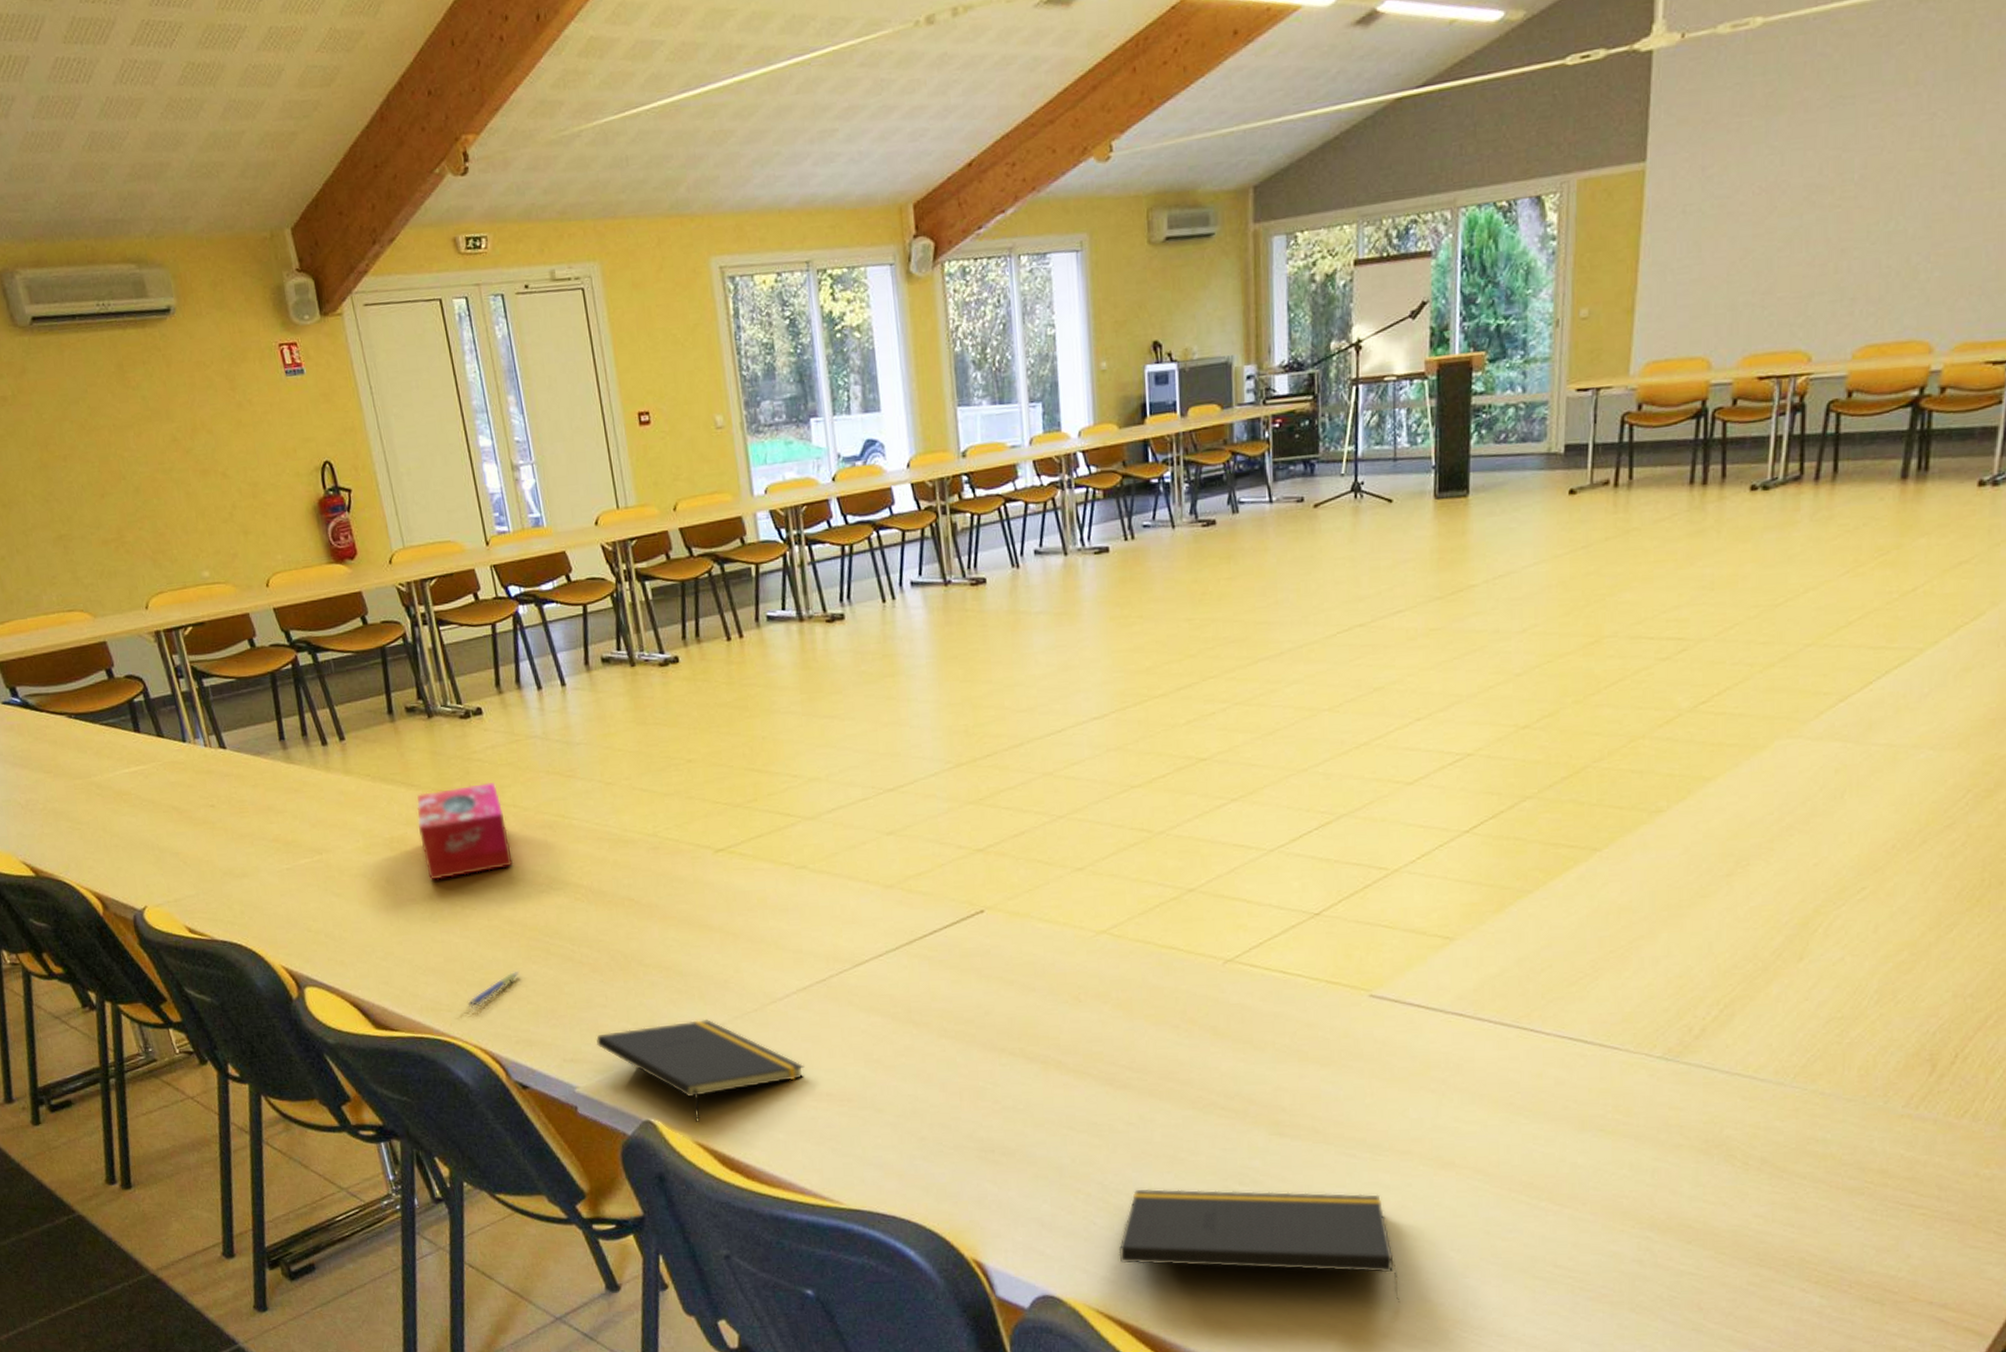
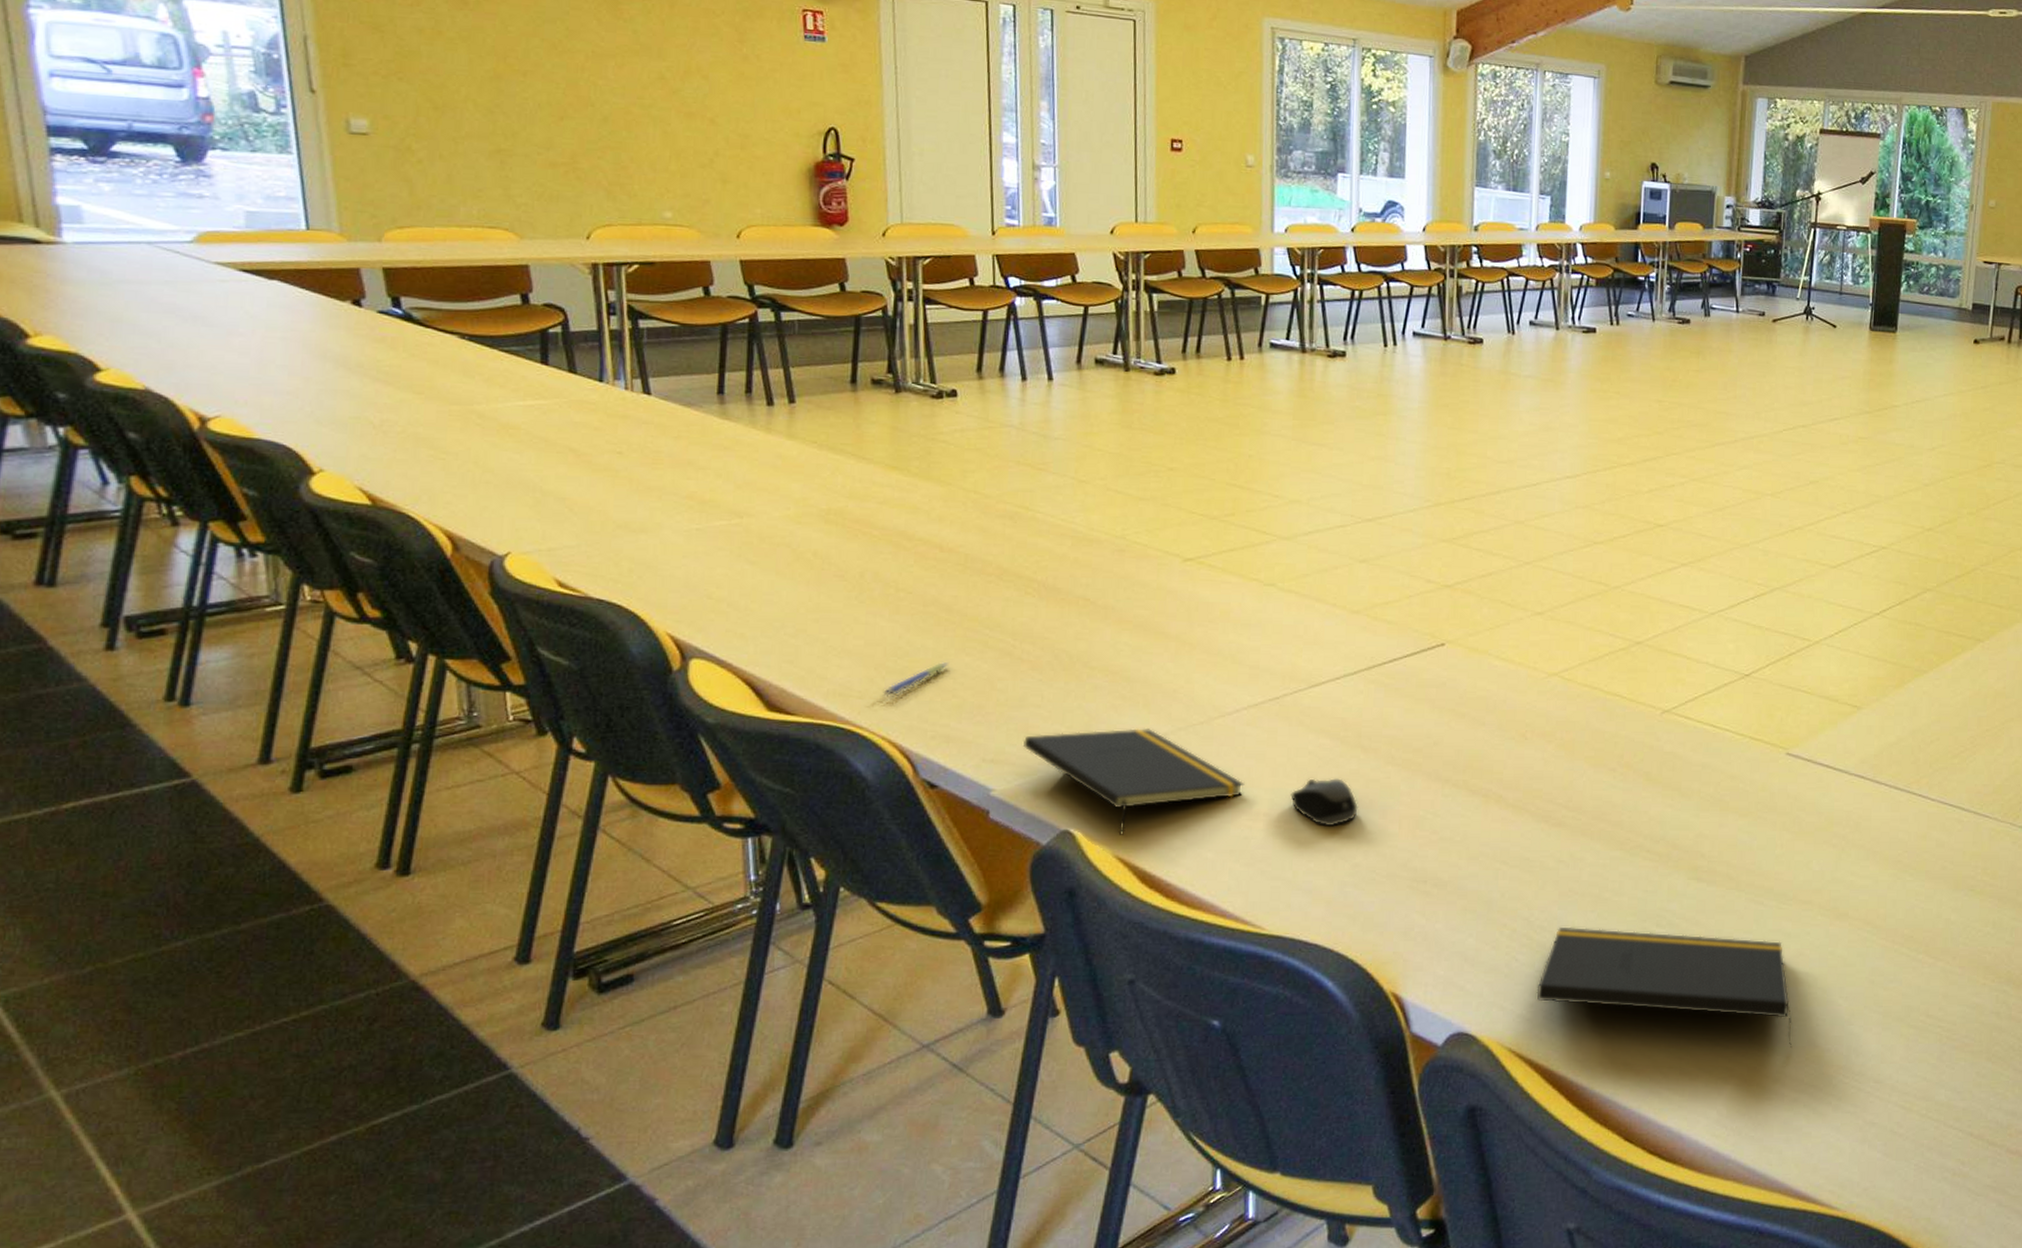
tissue box: present [417,782,514,881] -> none [862,465,964,559]
computer mouse: none [850,1055,918,1103] -> present [1290,778,1358,827]

